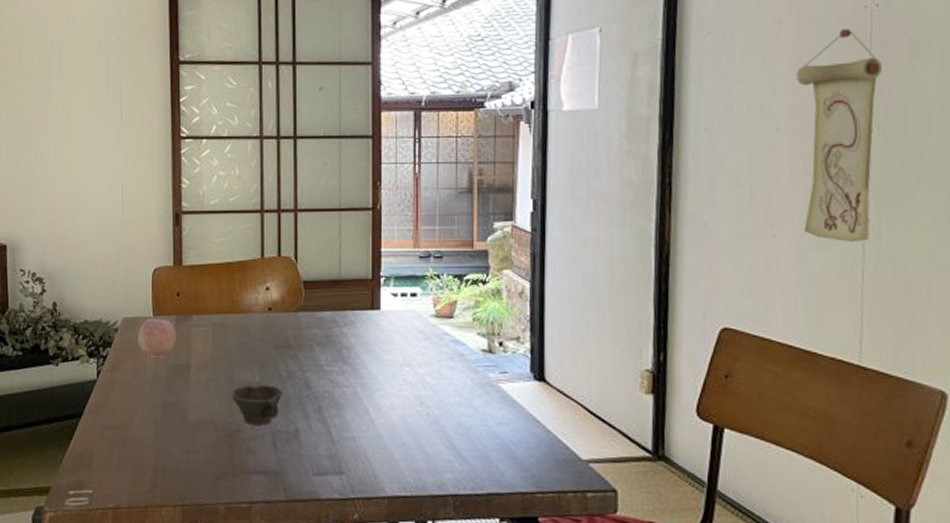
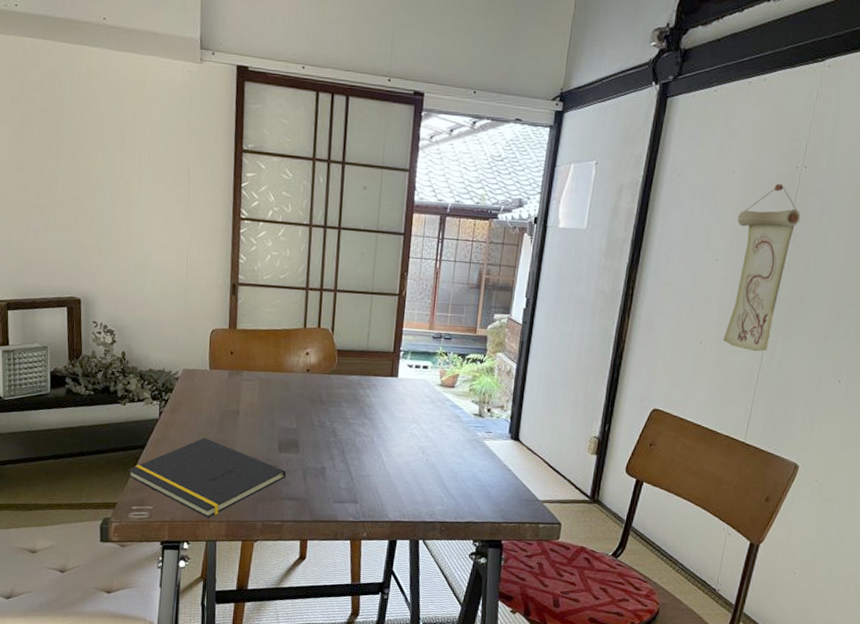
notepad: none [63,399,252,502] -> present [128,437,287,518]
fruit: present [138,318,176,357] -> none [195,371,229,404]
cup: present [231,385,283,425] -> none [272,430,314,463]

